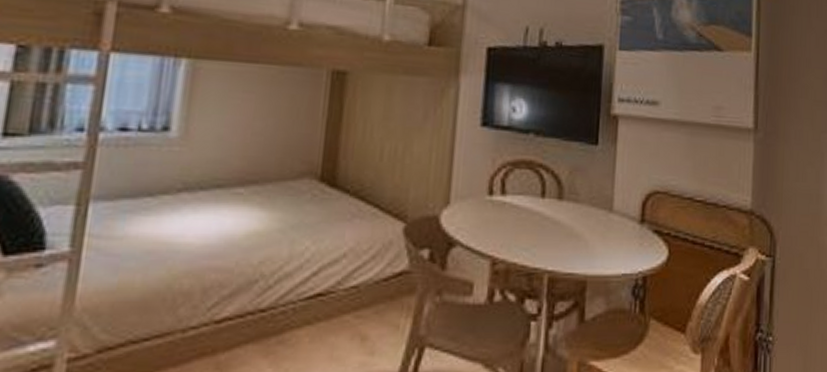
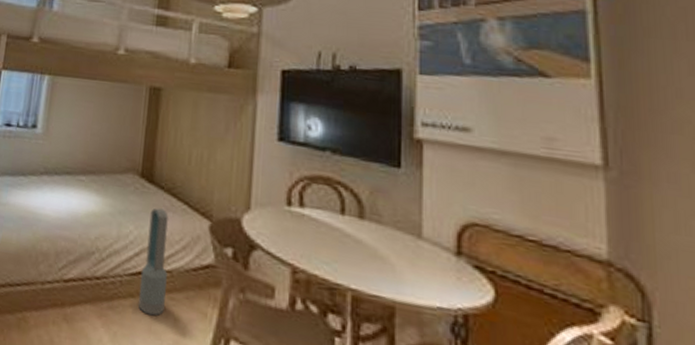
air purifier: none [316,216,355,341] -> present [138,208,168,316]

